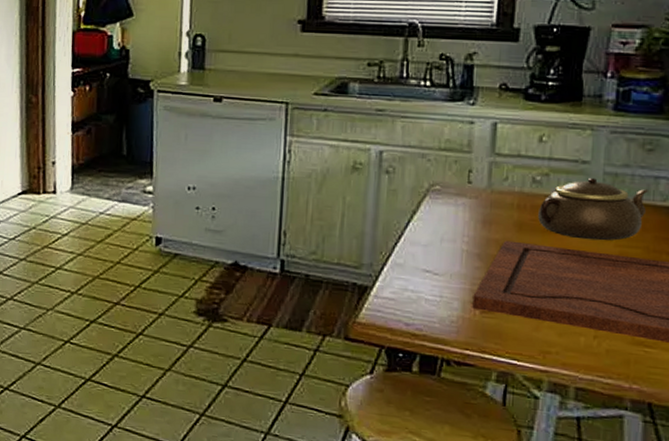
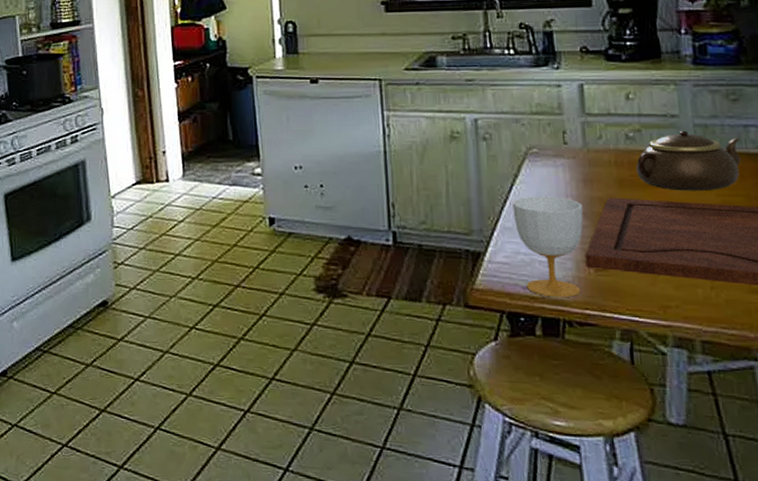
cup: none [406,234,479,337] -> present [512,196,584,298]

